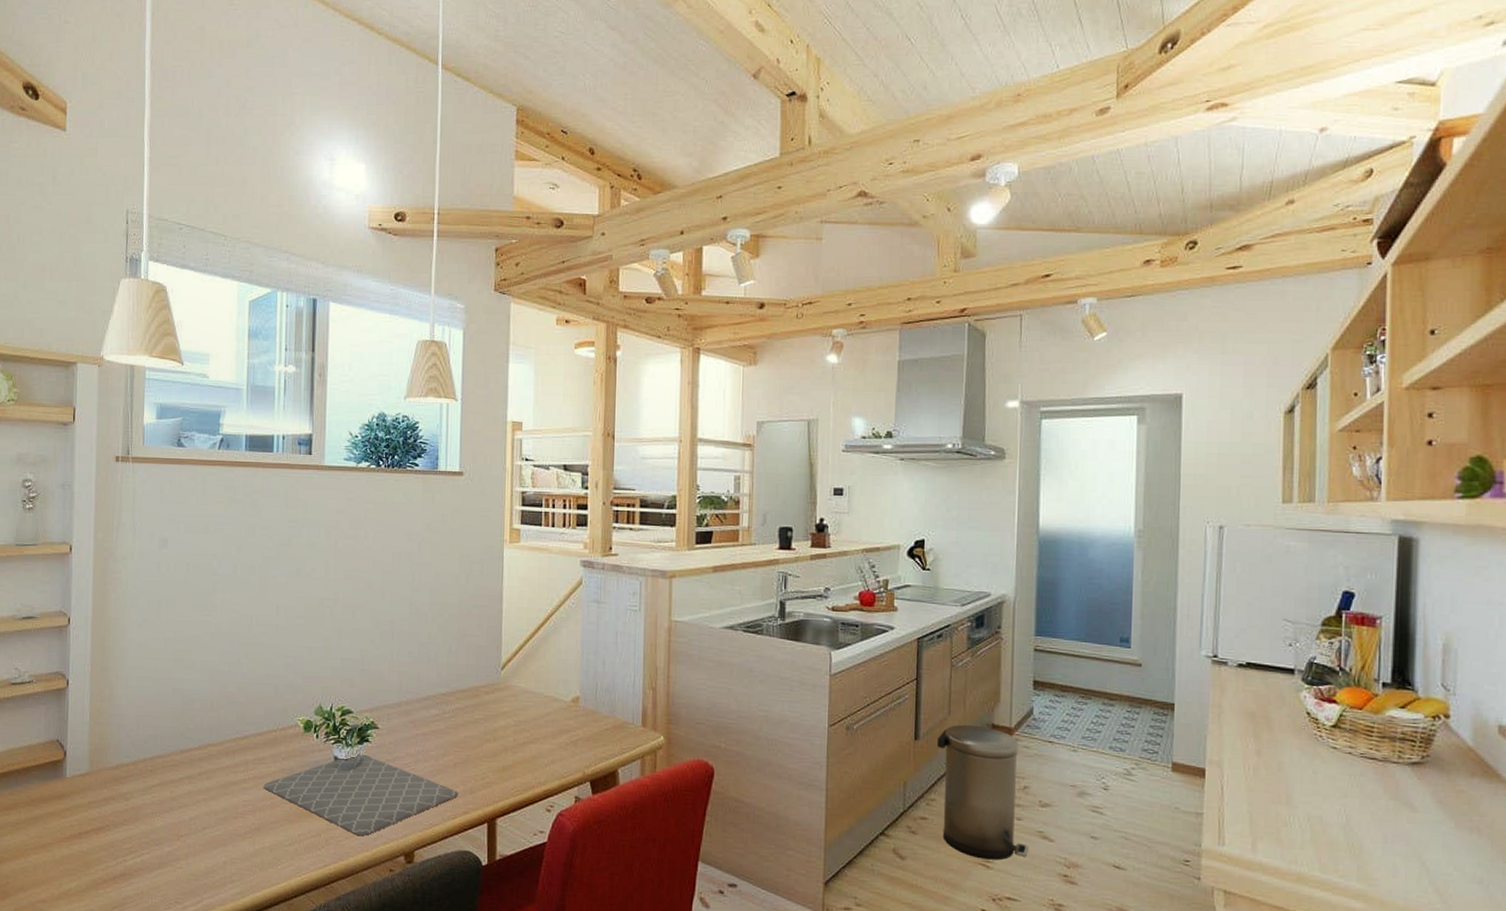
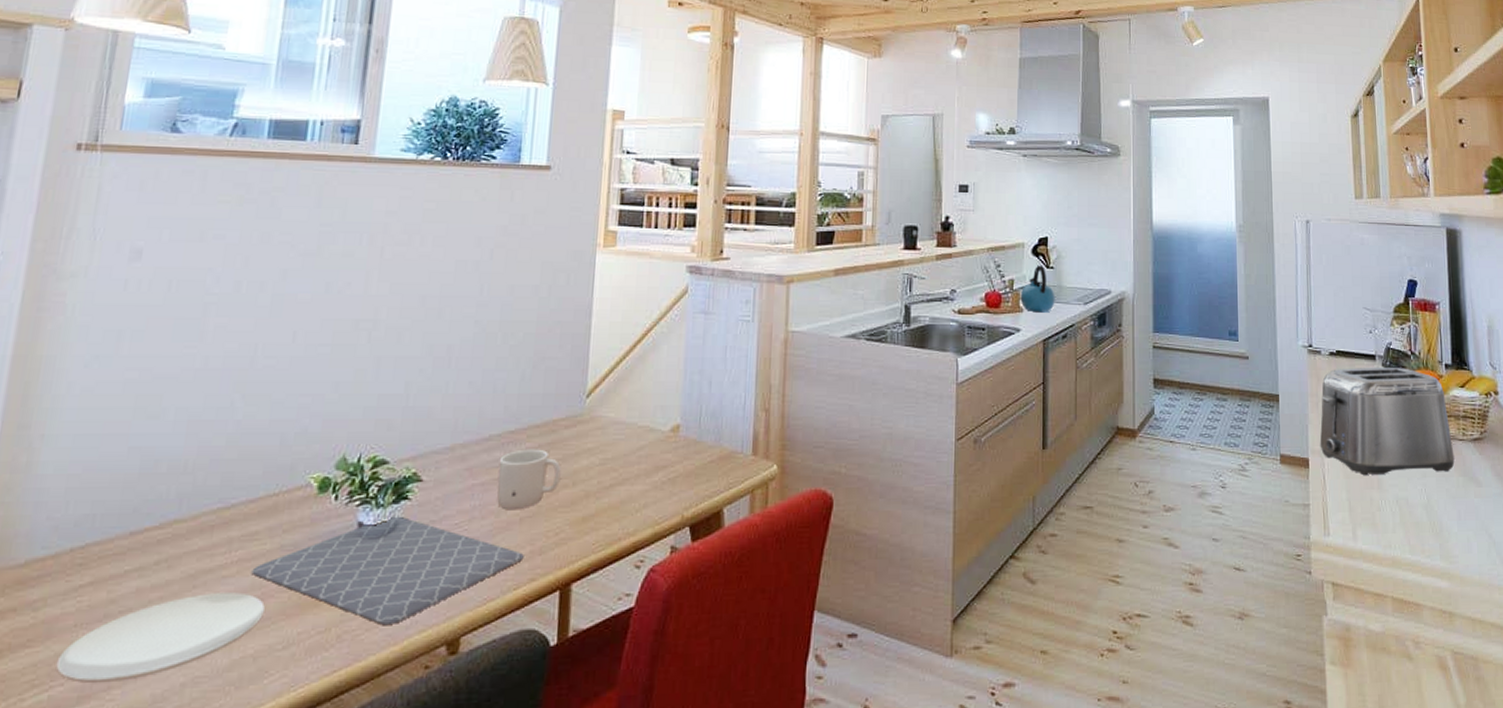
plate: none [143,799,274,856] -> present [56,592,265,684]
mug: none [435,708,484,757] -> present [497,449,561,510]
kettle: none [894,566,931,613] -> present [1020,265,1055,313]
pedal bin: present [937,724,1029,860] -> none [1065,429,1156,575]
toaster: none [1219,681,1385,794] -> present [1319,368,1455,476]

